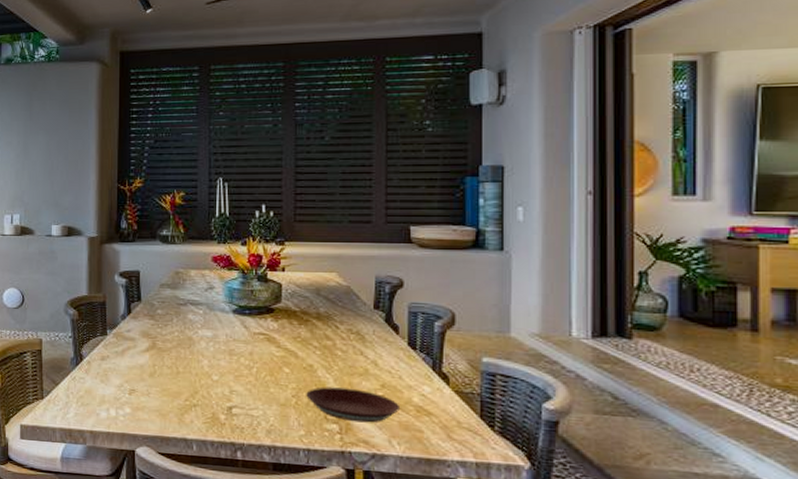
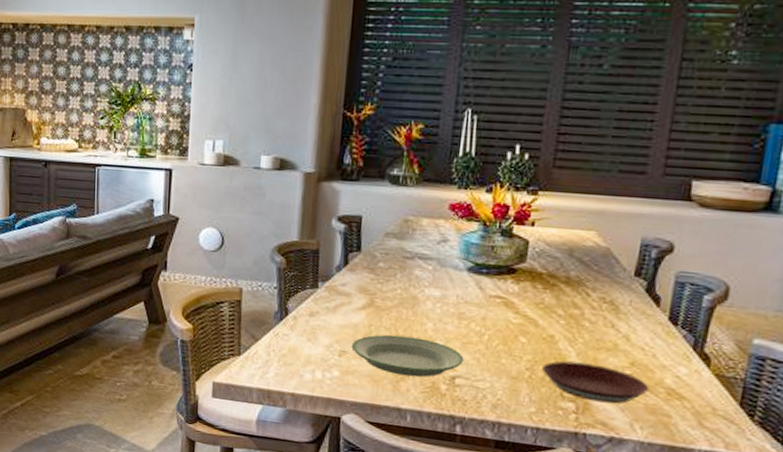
plate: none [139,372,238,410] -> present [351,334,464,378]

